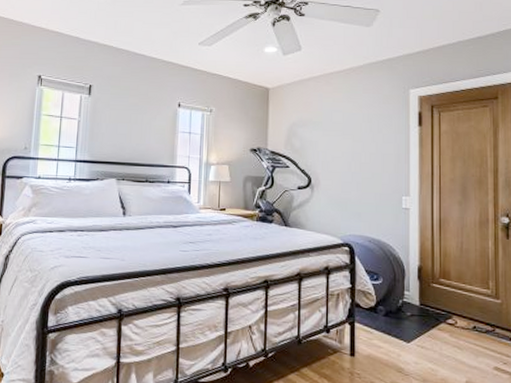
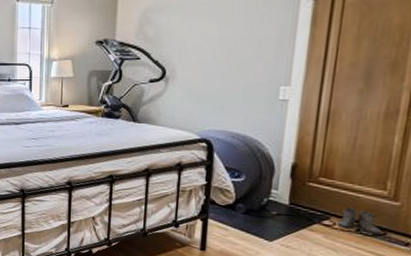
boots: none [459,307,491,331] -> present [337,208,381,235]

